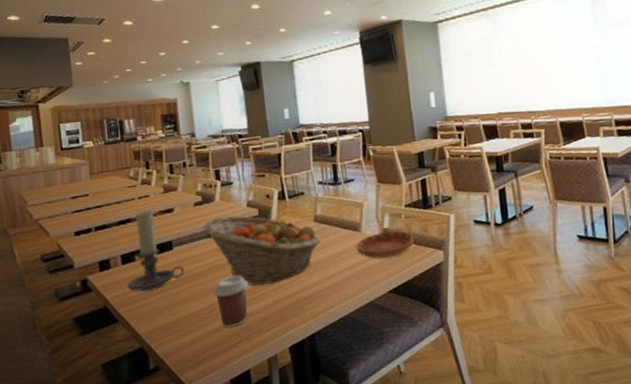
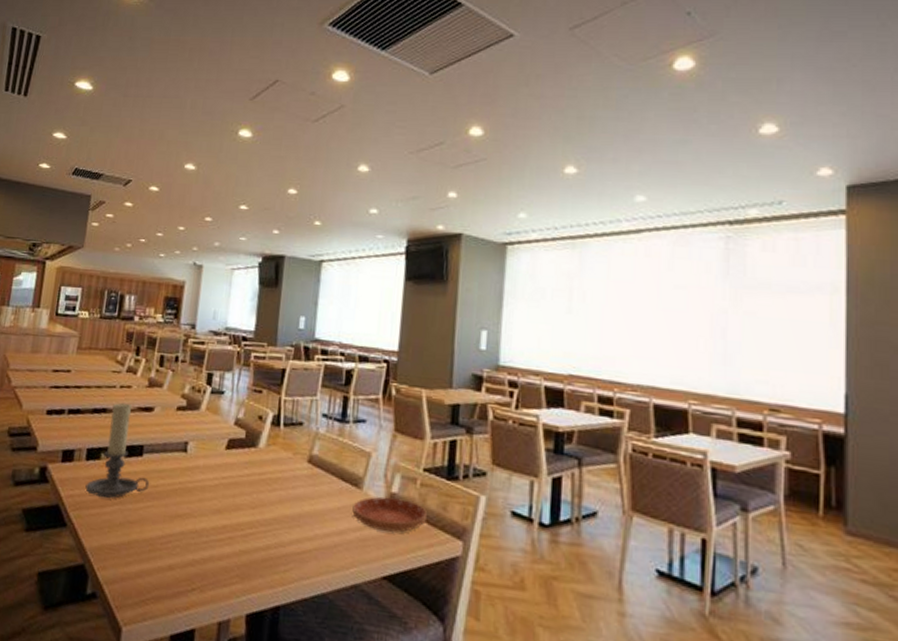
fruit basket: present [202,215,321,286] -> none [180,429,311,528]
coffee cup: present [213,275,249,328] -> none [174,505,217,570]

